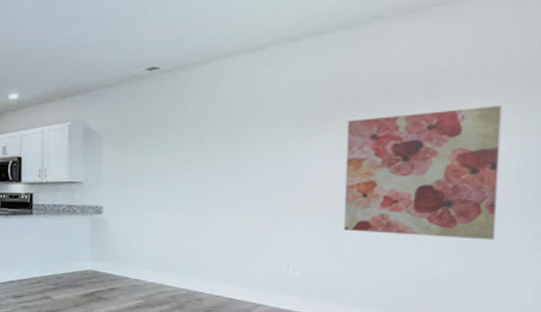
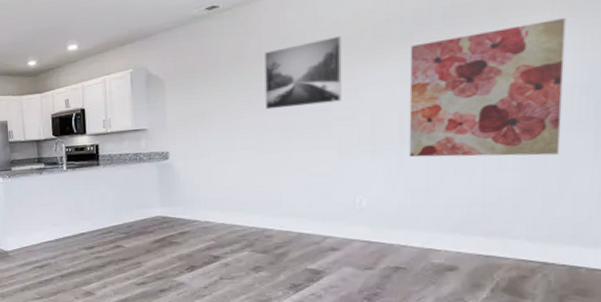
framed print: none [201,105,279,172] -> present [265,35,341,110]

